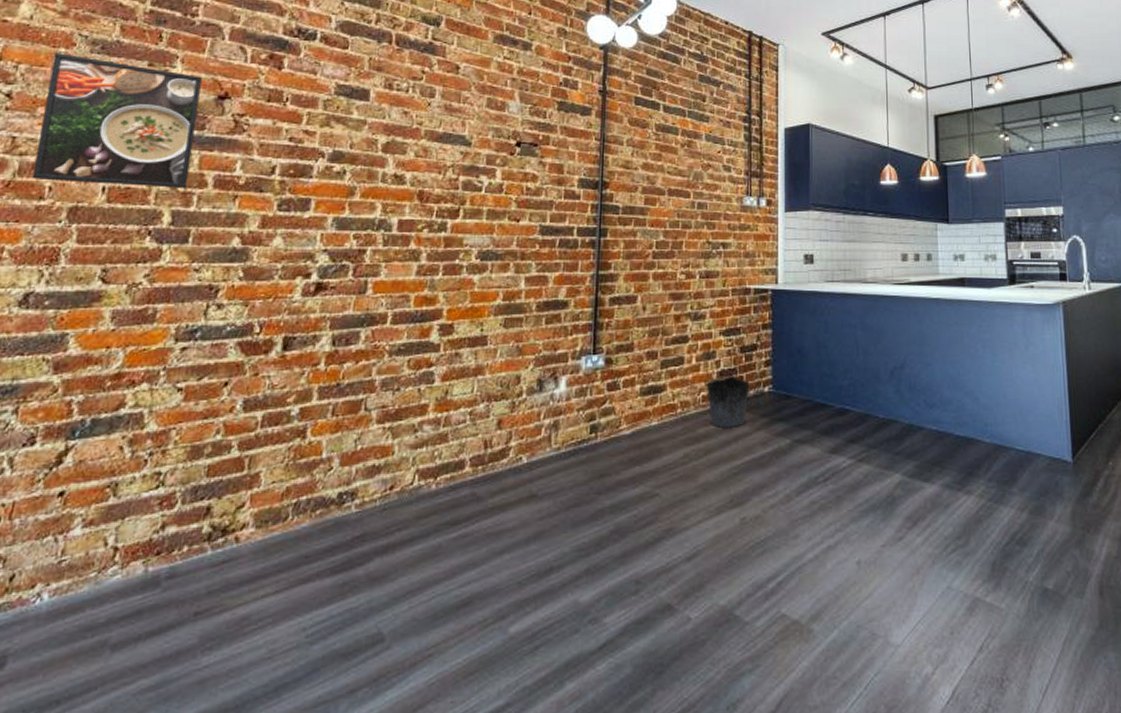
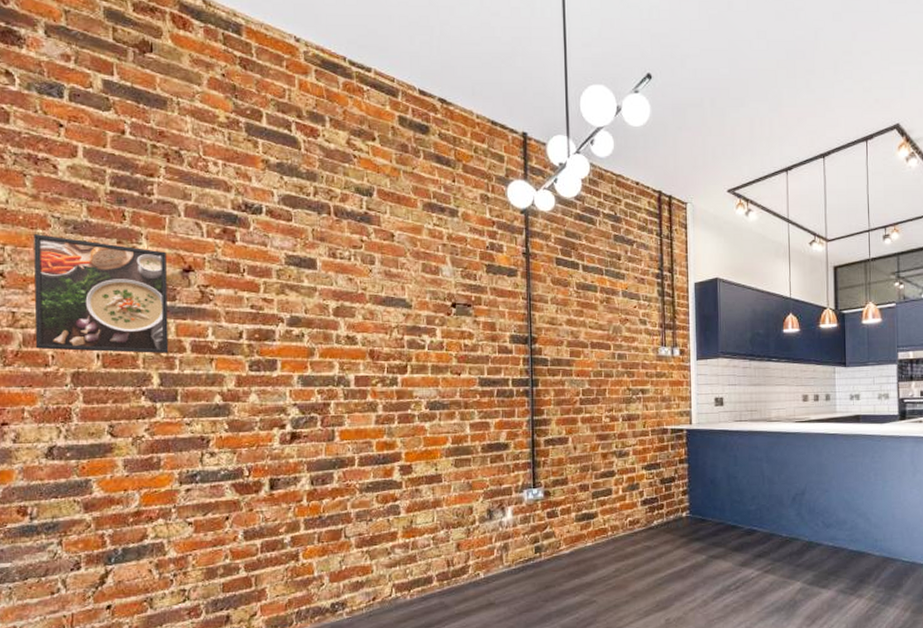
bucket: present [703,376,750,428] -> none [629,504,670,547]

